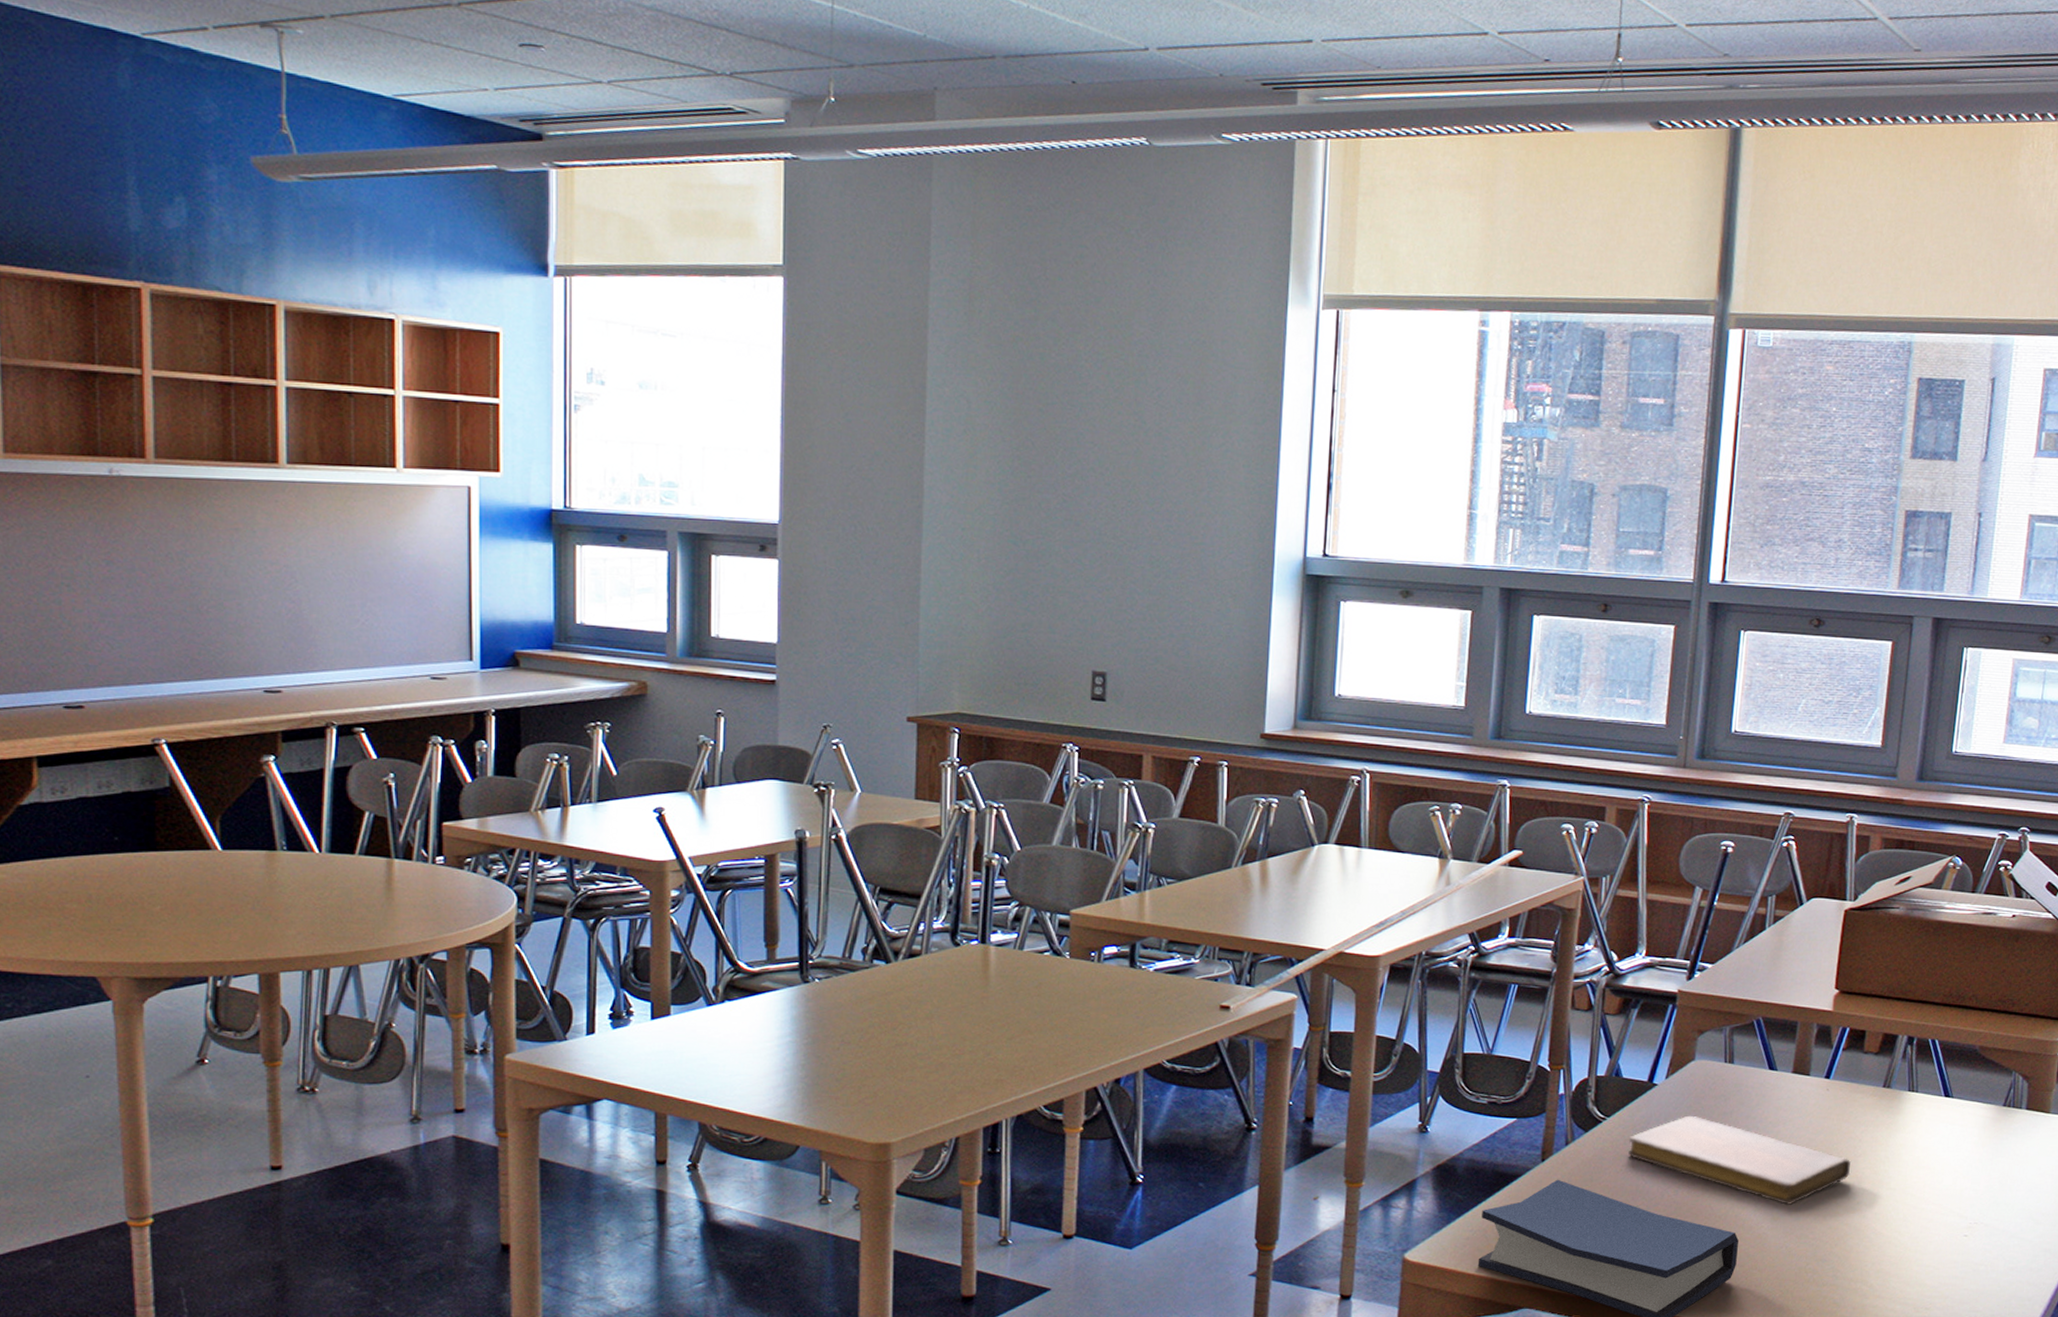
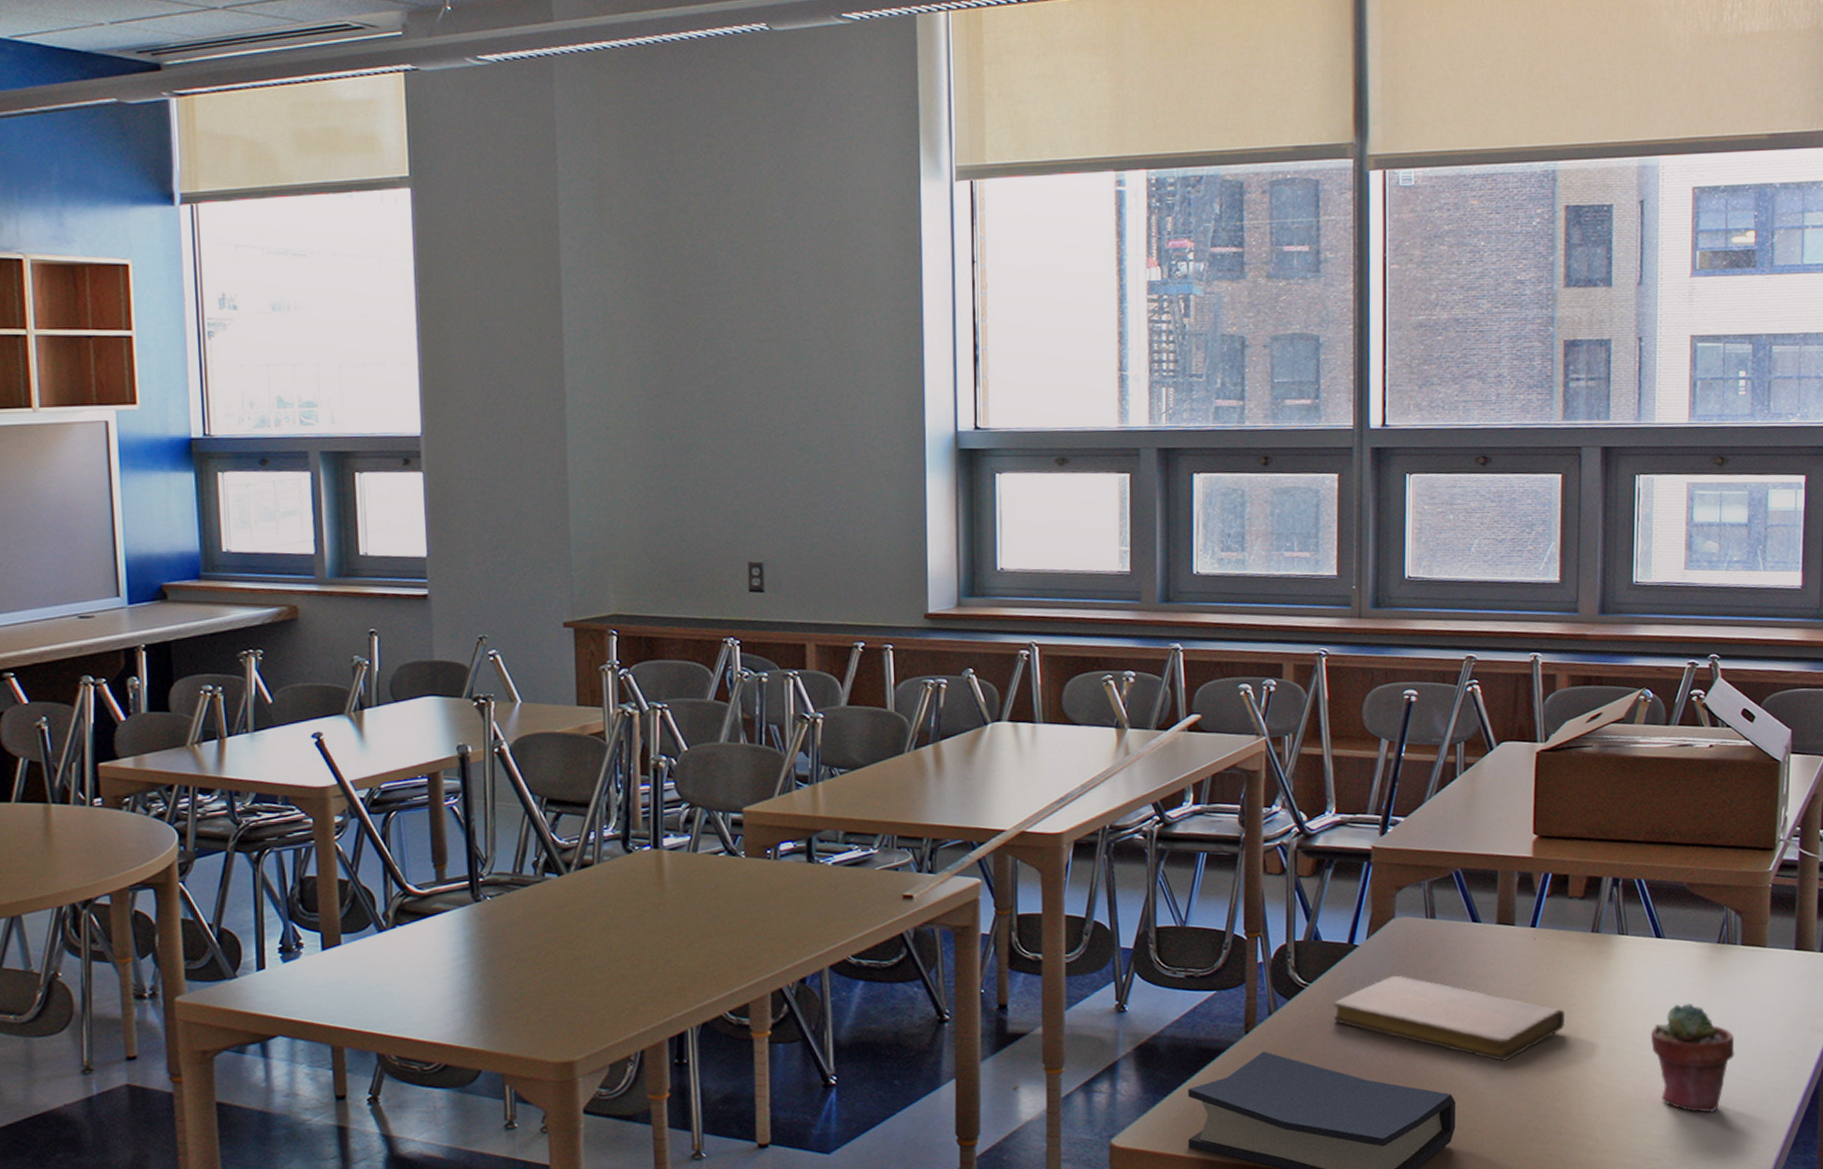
potted succulent: none [1931,1162,2011,1267] -> present [1650,1004,1735,1113]

